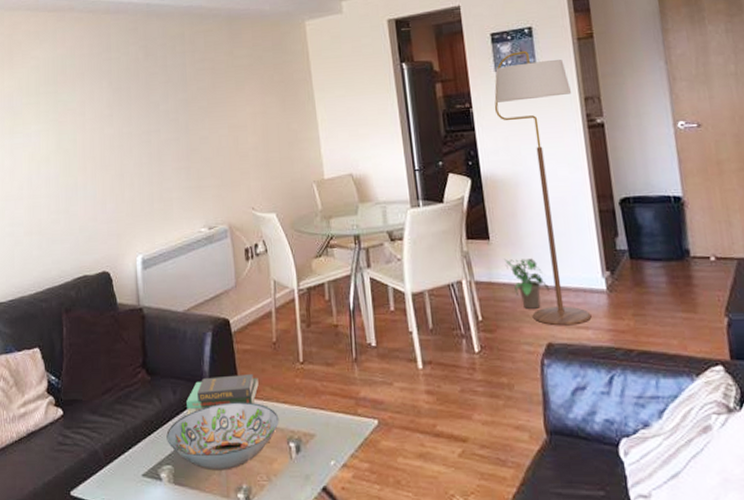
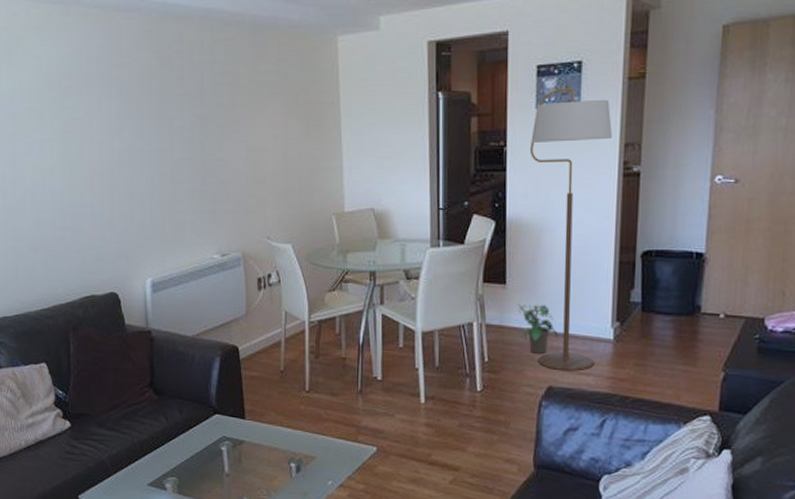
decorative bowl: present [166,402,279,471] -> none [172,424,282,485]
books: present [186,374,259,416] -> none [193,399,264,434]

